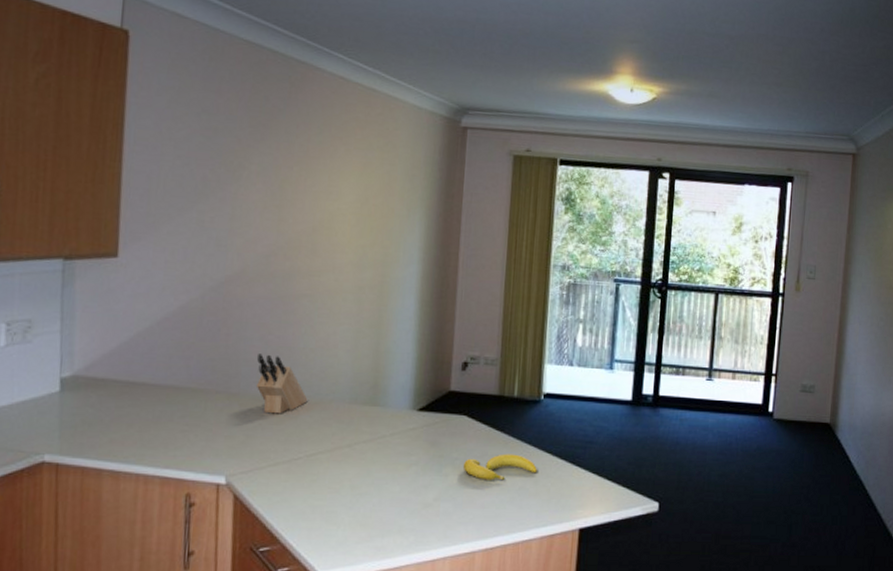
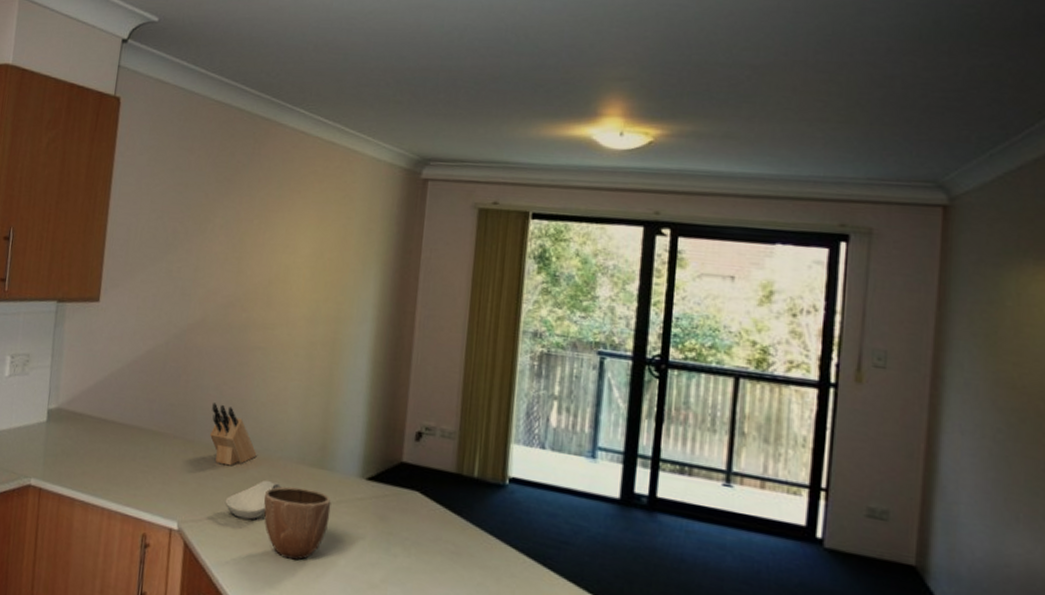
spoon rest: none [276,423,335,463] -> present [225,479,282,520]
decorative bowl: none [317,426,385,495] -> present [263,486,331,561]
banana: present [462,454,537,481] -> none [413,540,500,572]

